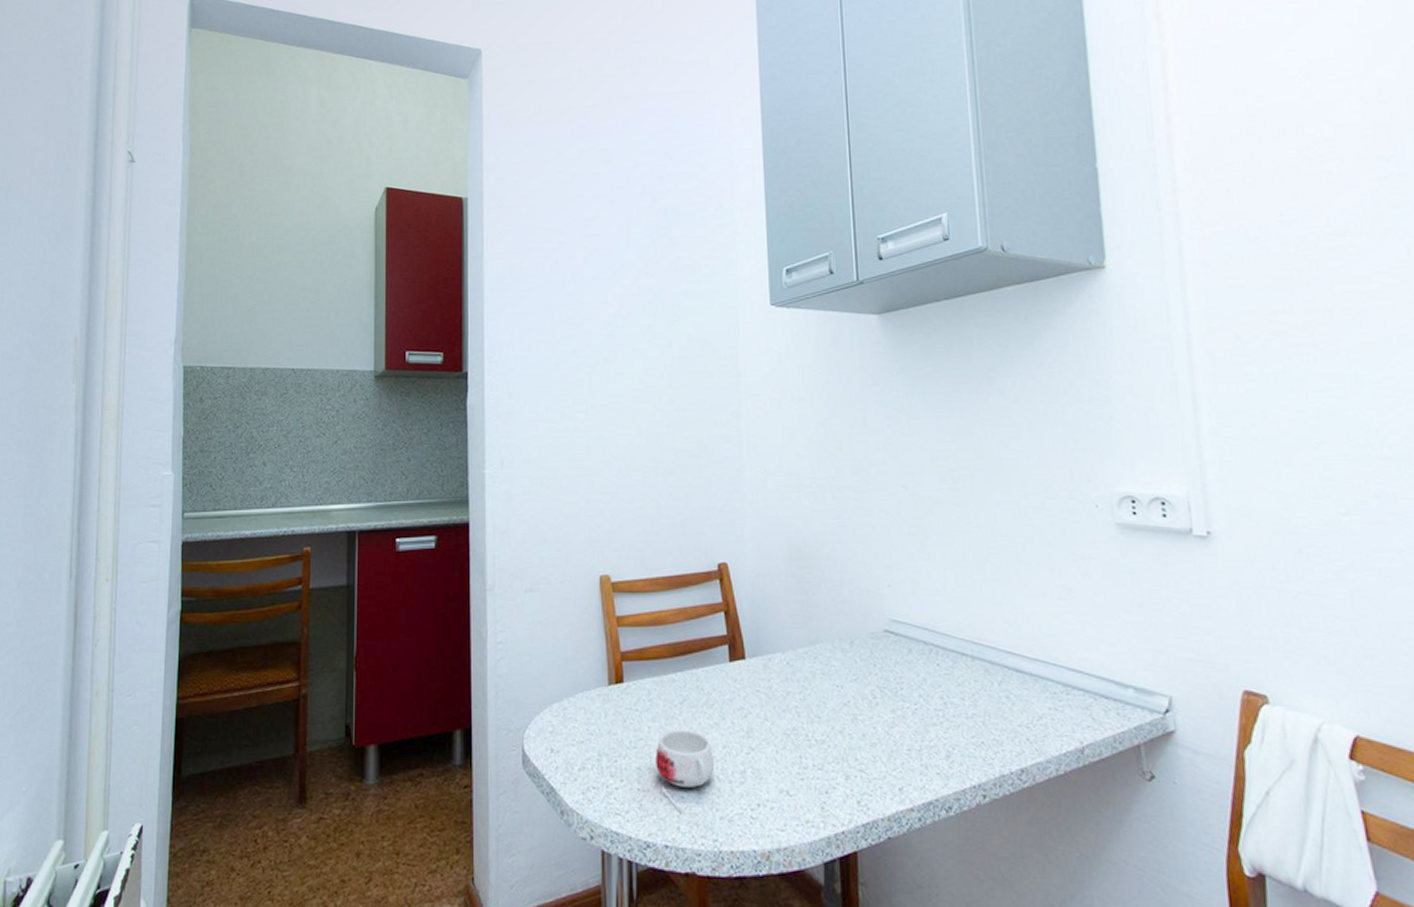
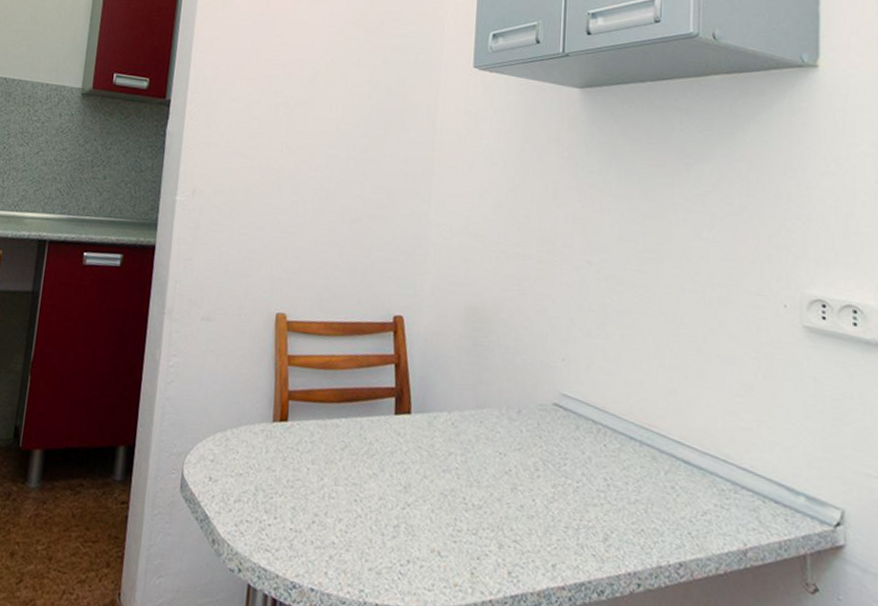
mug: present [655,729,715,815] -> none [310,475,370,560]

